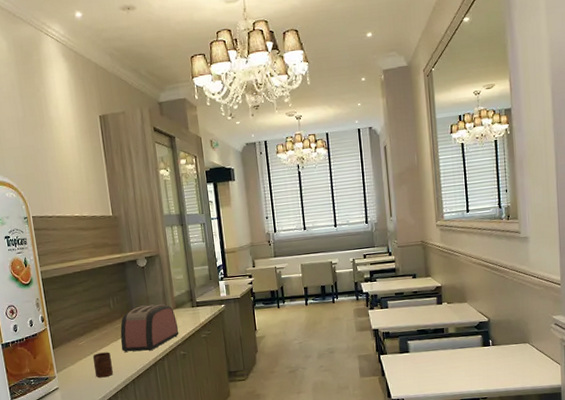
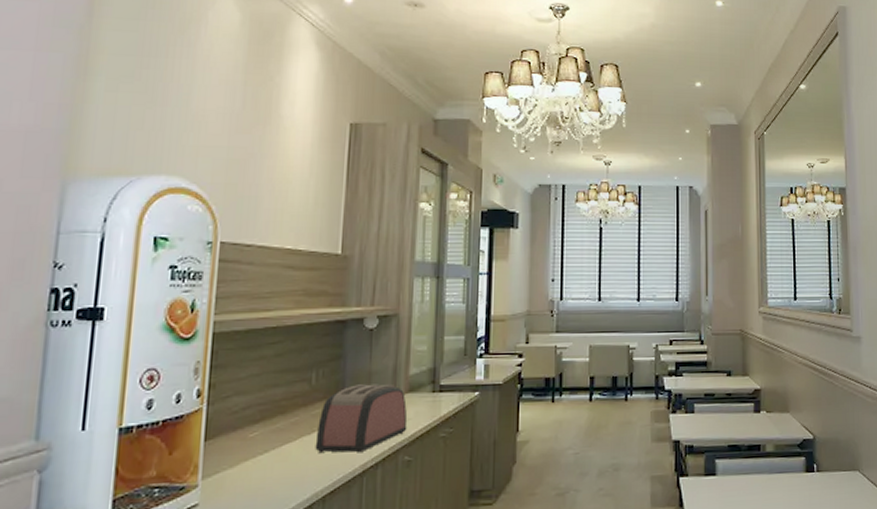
cup: present [93,352,113,378] -> none [264,450,296,492]

